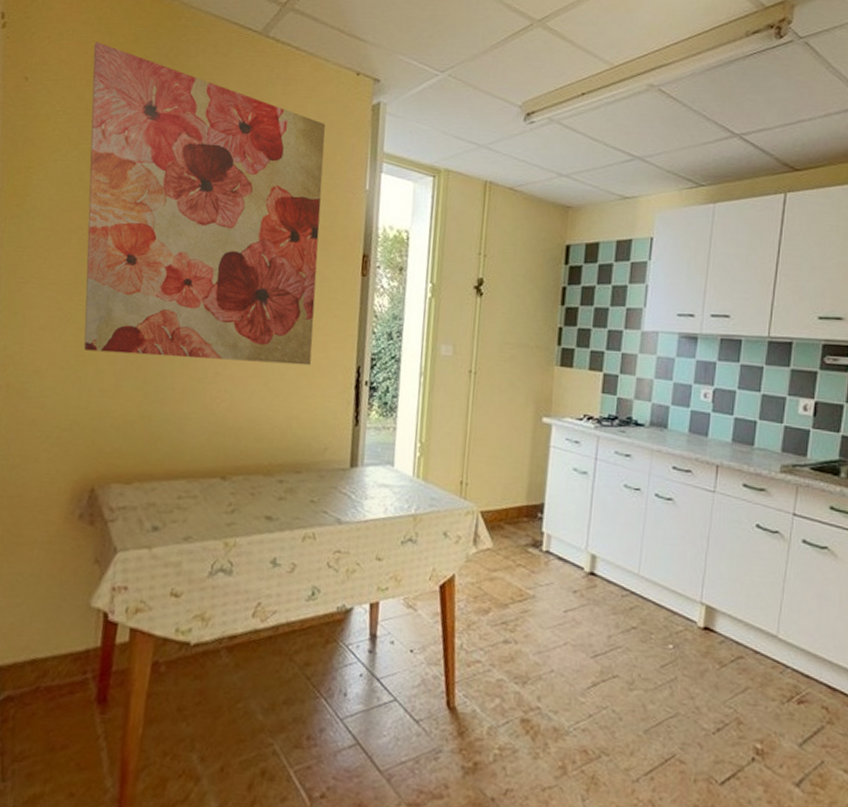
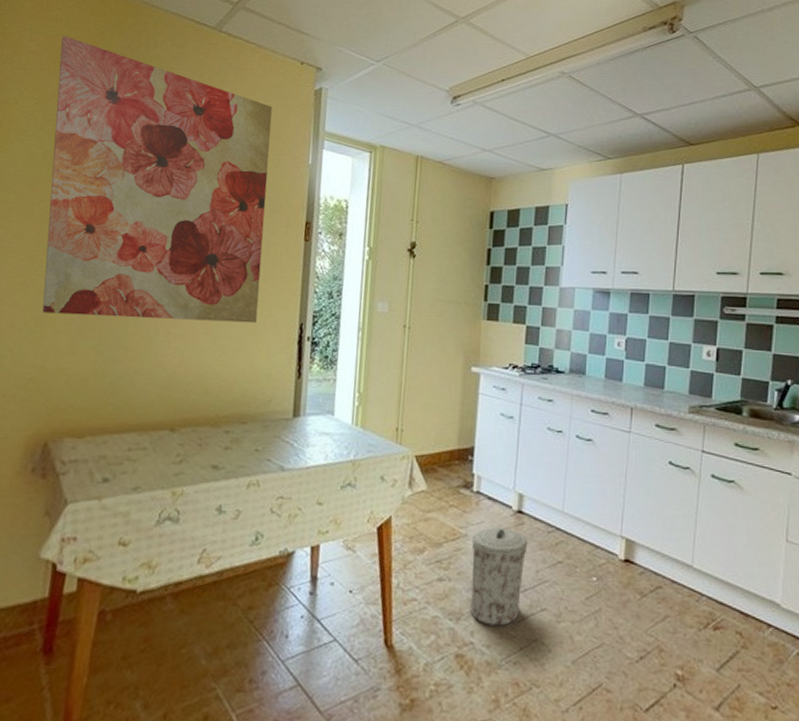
trash can: none [537,589,600,692] -> present [470,527,528,626]

